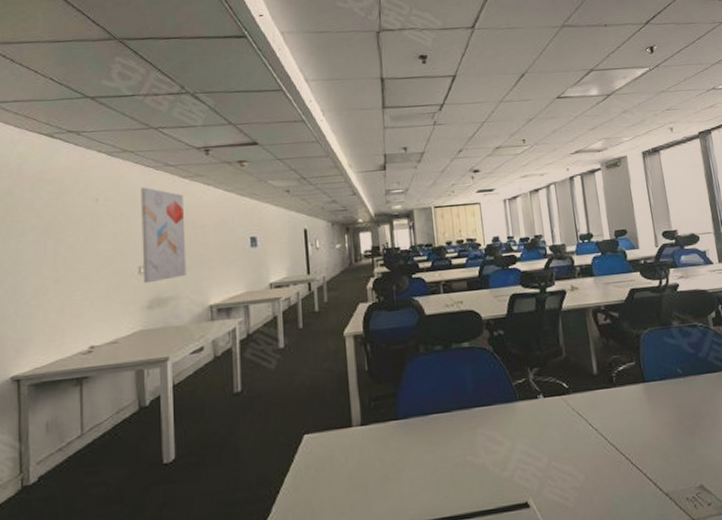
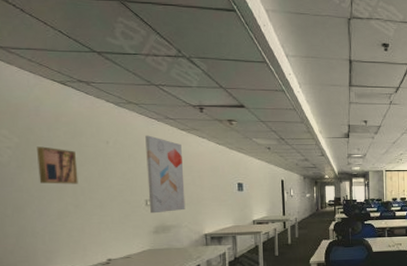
wall art: none [15,210,61,256] -> present [37,146,78,184]

